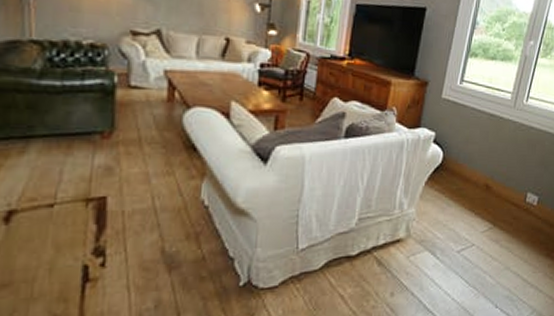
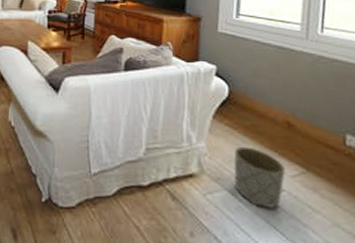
planter: none [435,209,478,262] -> present [234,146,285,208]

